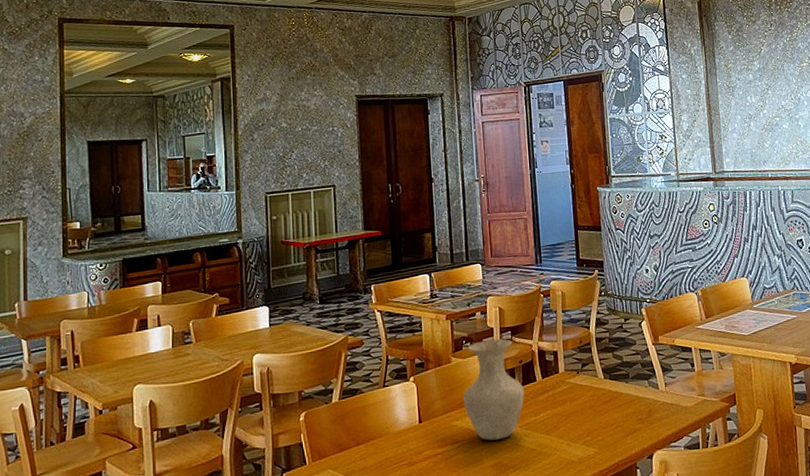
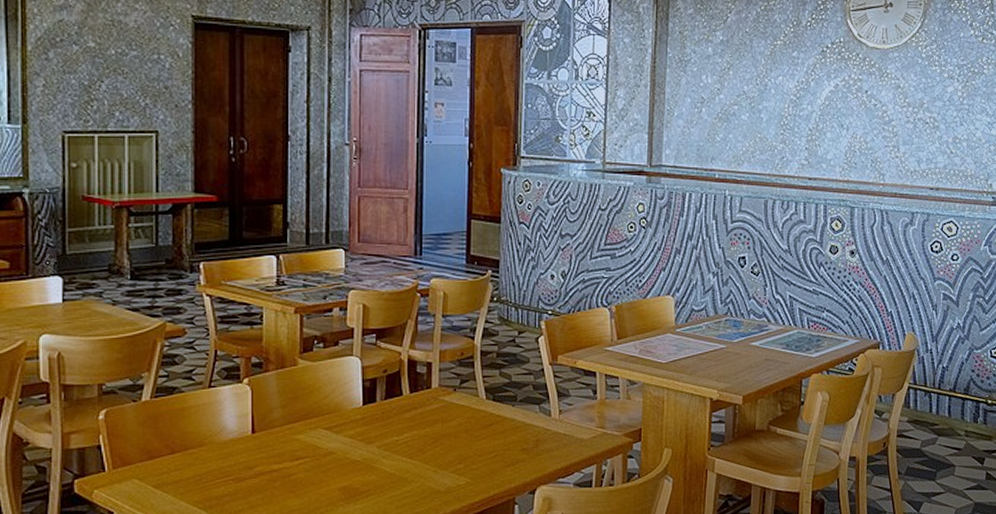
vase: present [463,338,525,441] -> none [309,342,387,460]

